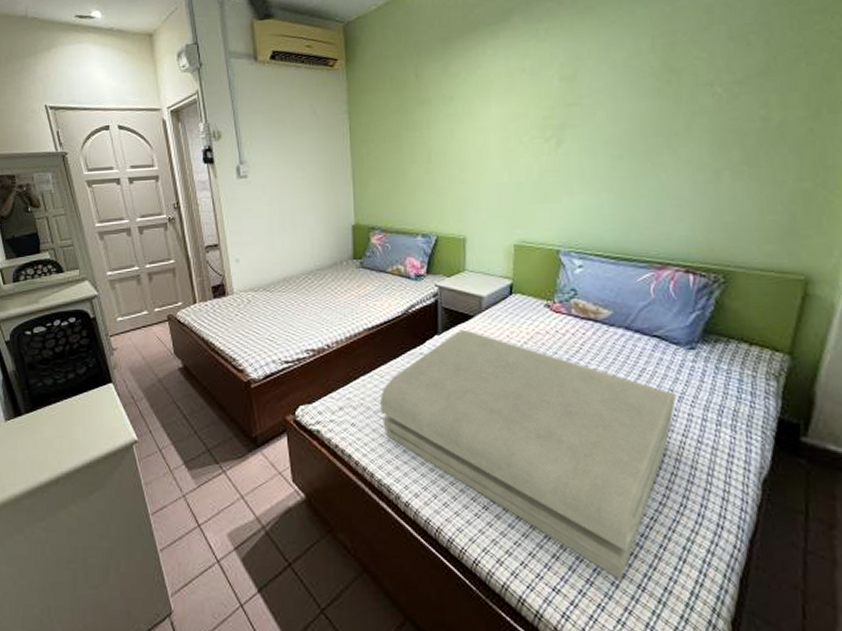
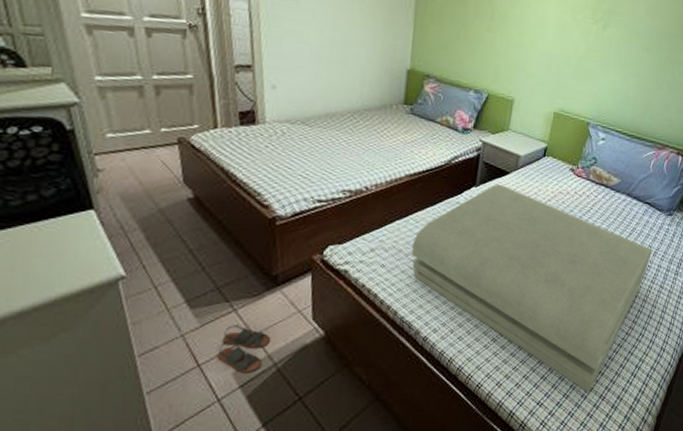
sandal: none [213,486,256,535] -> present [217,325,270,373]

